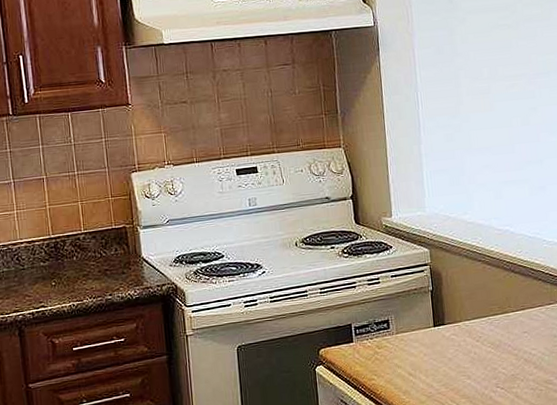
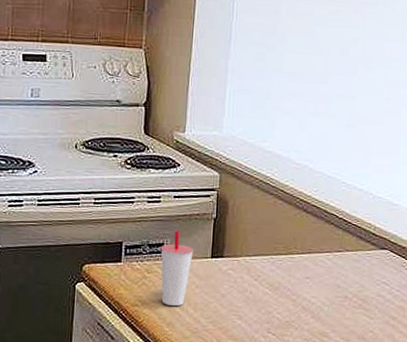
cup: none [386,306,417,375] -> present [161,230,194,306]

